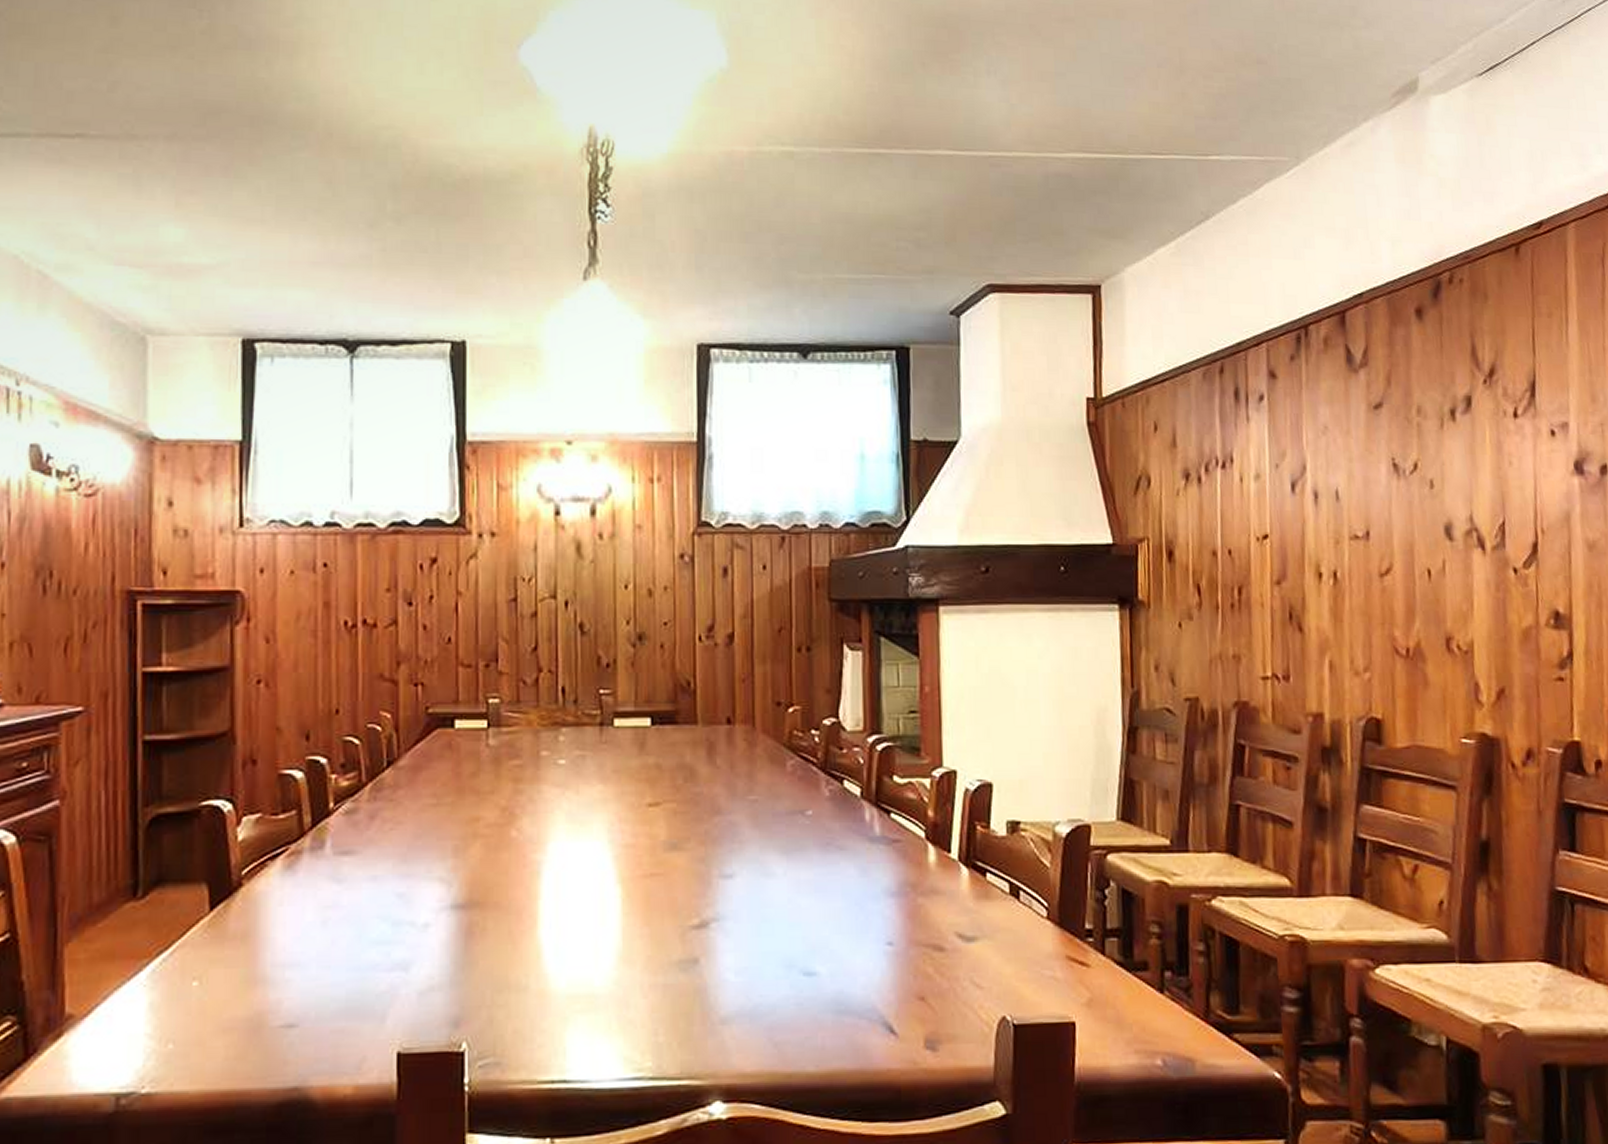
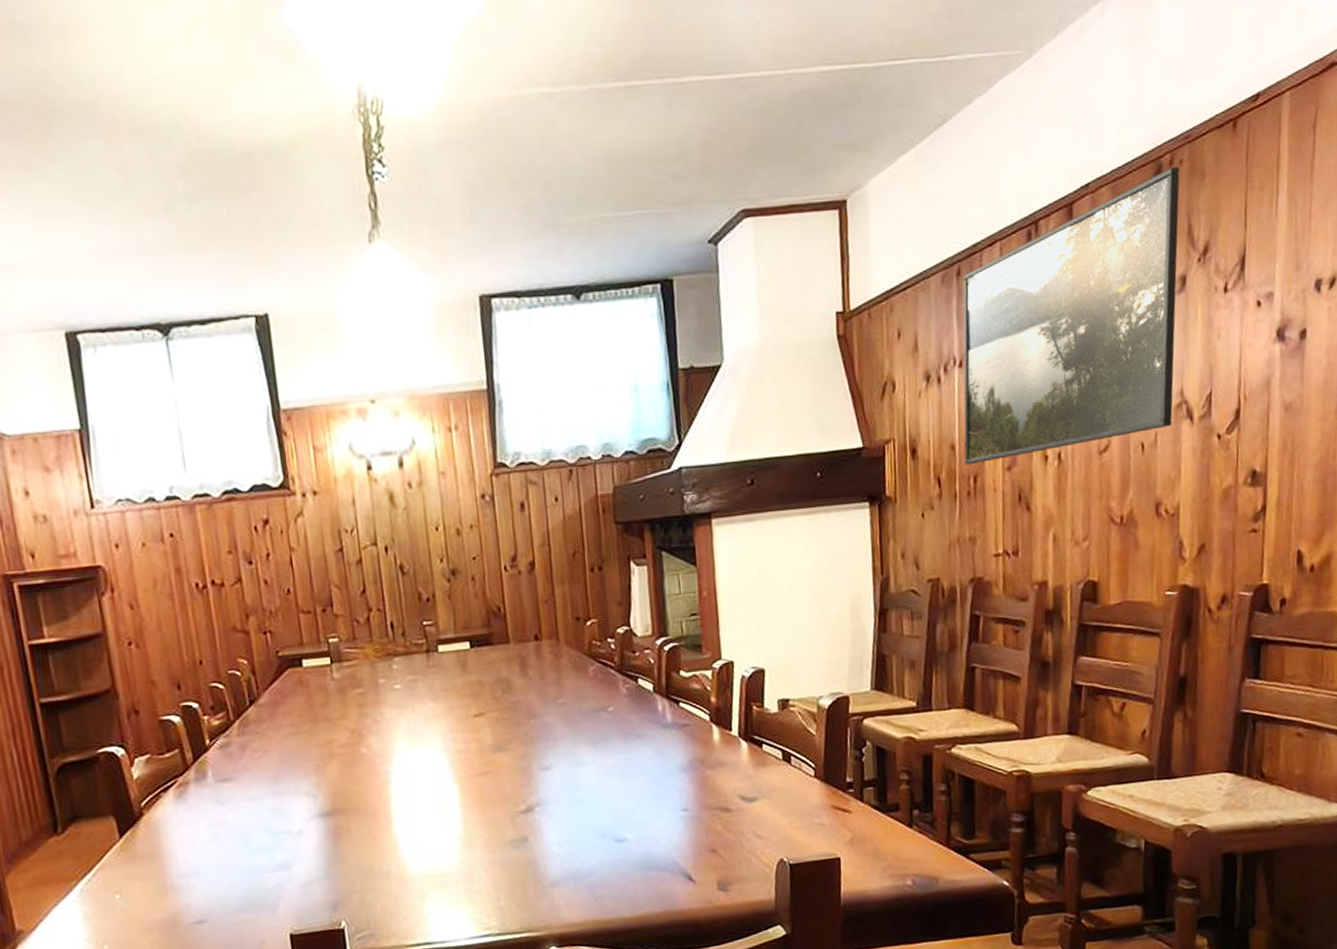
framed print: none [1226,285,1462,575] -> present [963,167,1180,465]

